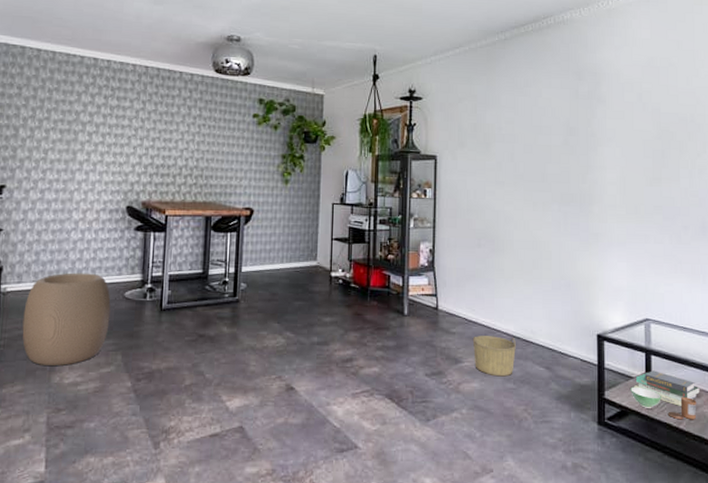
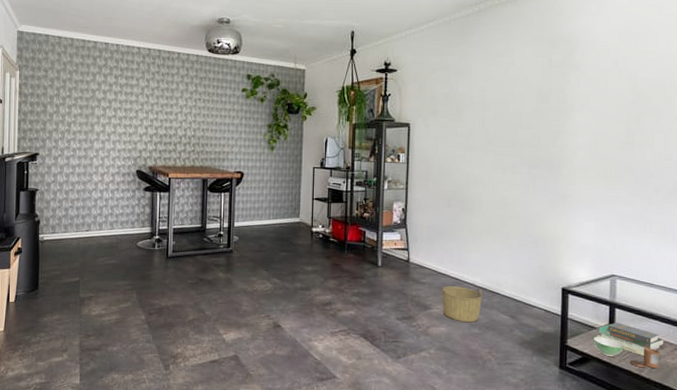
pouf: present [22,272,111,367] -> none [57,225,126,301]

